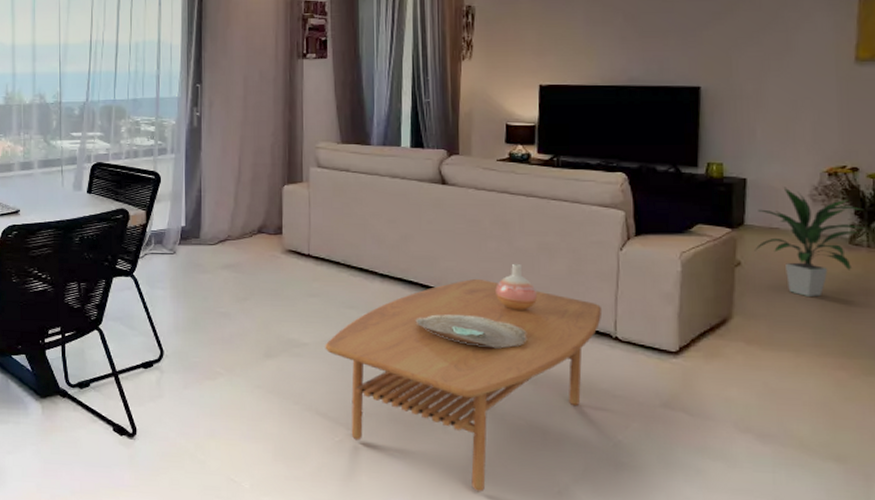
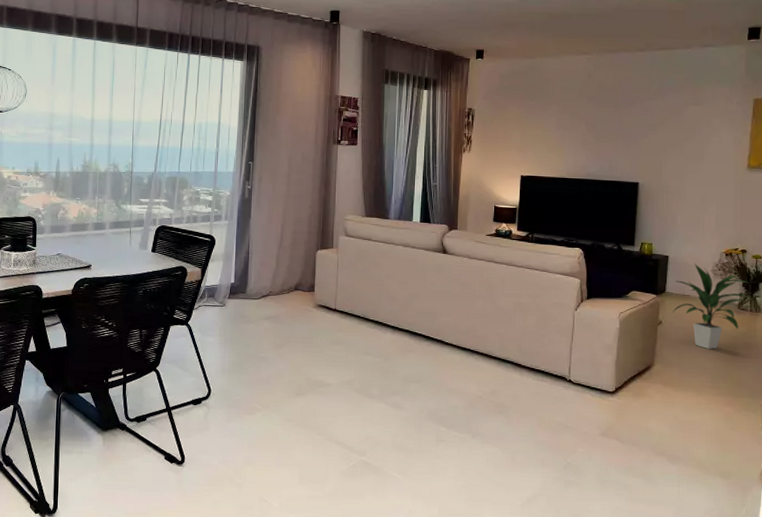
coffee table: present [325,278,603,492] -> none [345,331,561,507]
decorative bowl: present [415,314,526,348] -> none [418,360,502,388]
vase: present [495,263,537,312] -> none [481,319,512,359]

